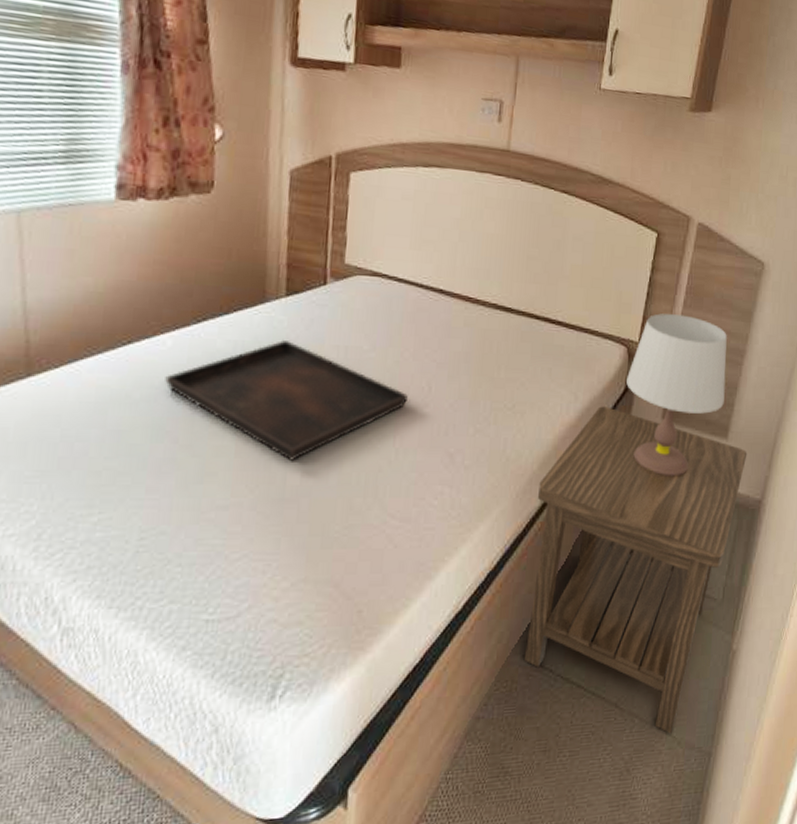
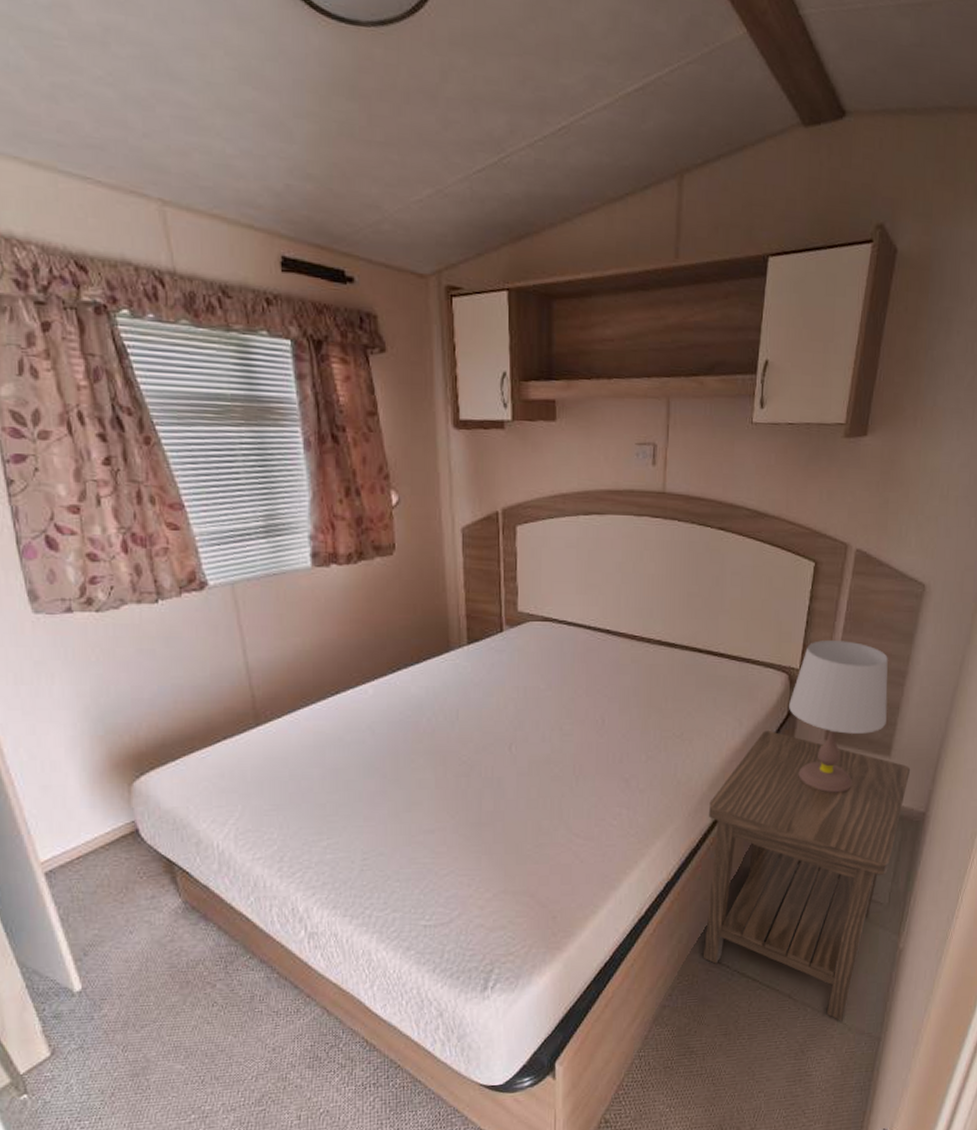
serving tray: present [165,339,408,461] -> none [370,683,584,790]

